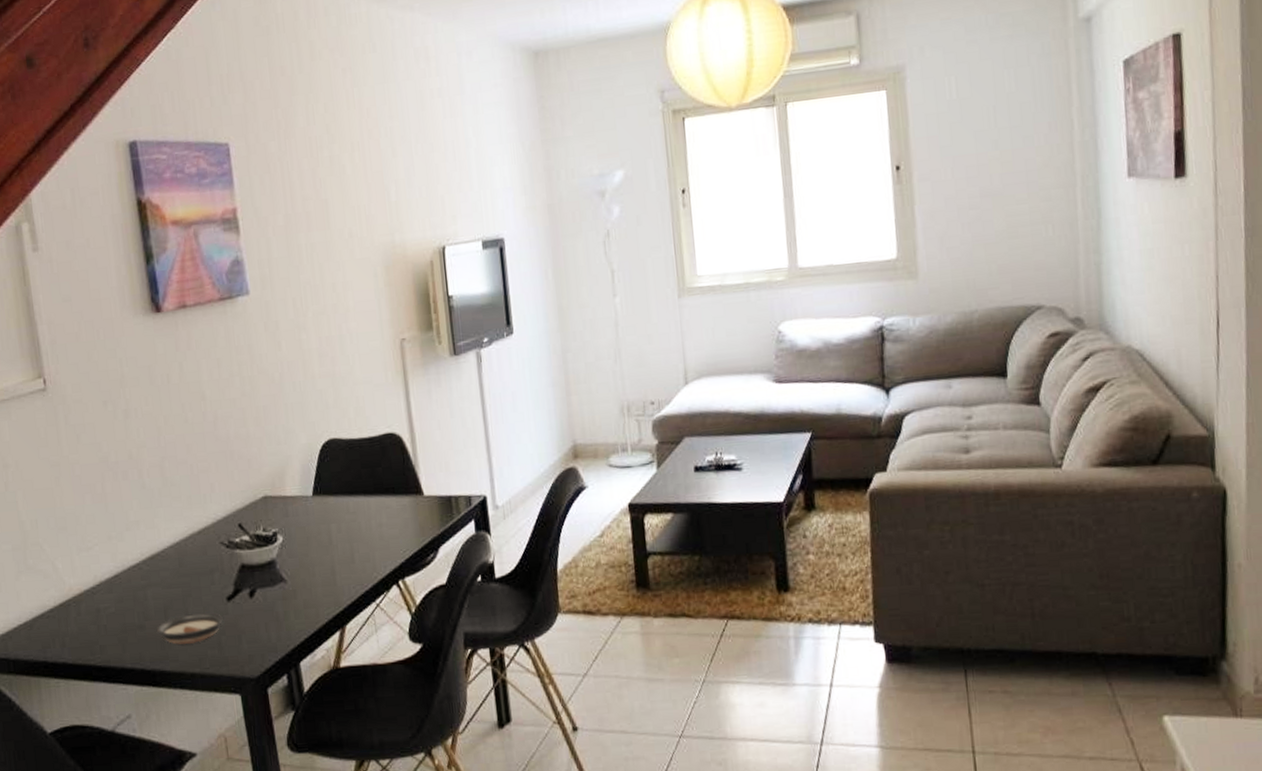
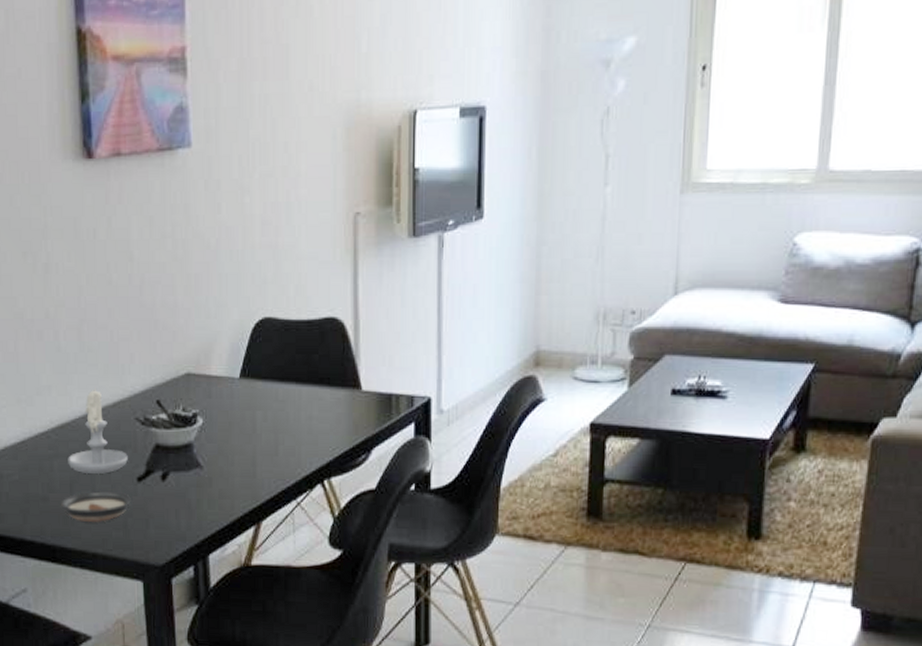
candle: none [160,518,217,599] -> present [68,387,128,474]

